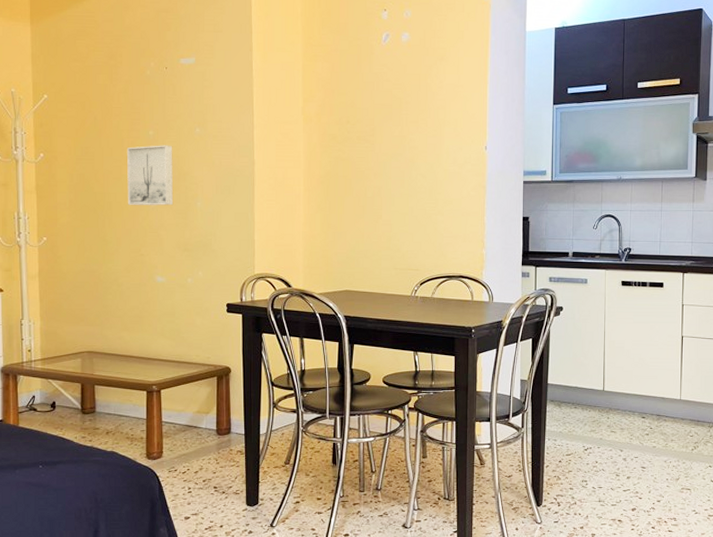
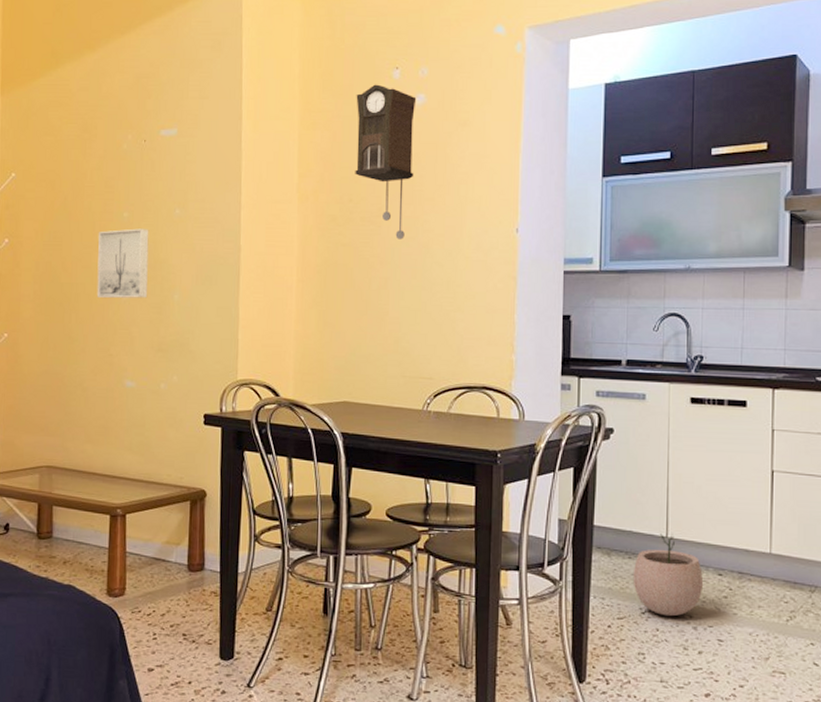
pendulum clock: none [351,23,402,155] -> present [355,84,417,240]
plant pot: none [578,388,630,451] -> present [632,534,703,617]

